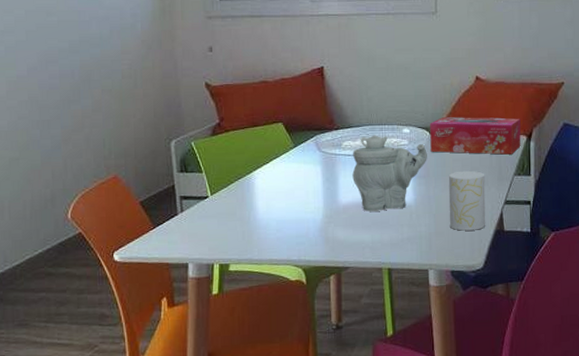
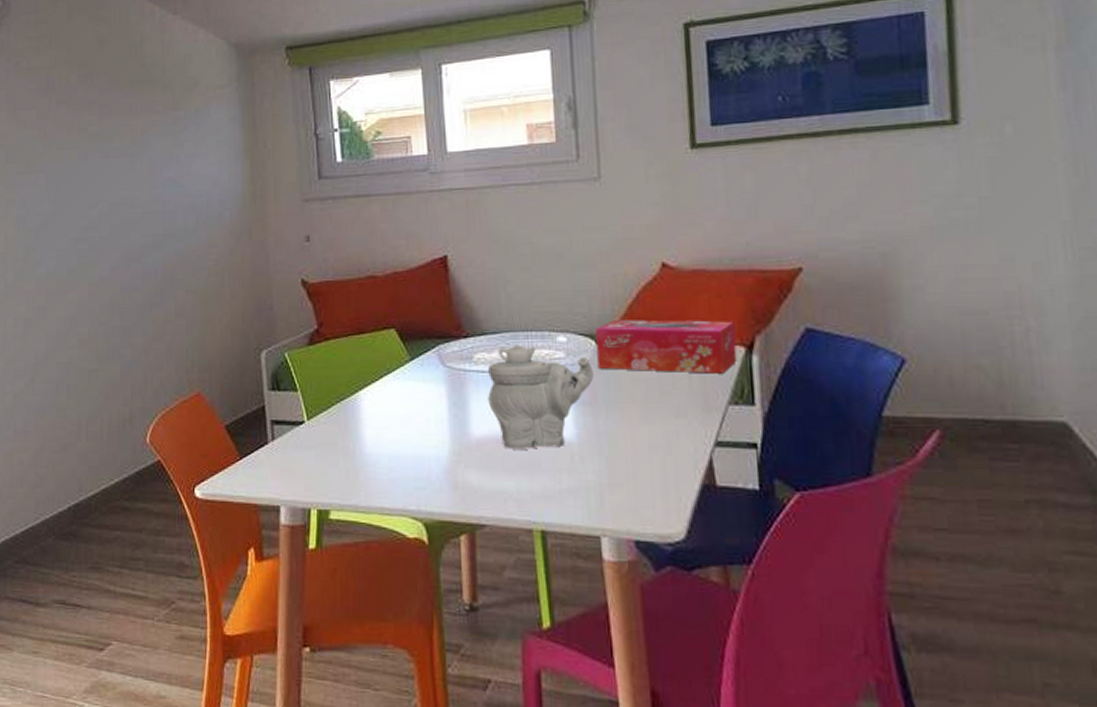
cup: present [448,170,486,231] -> none [625,396,687,483]

